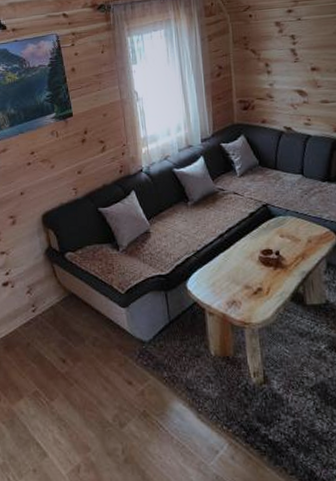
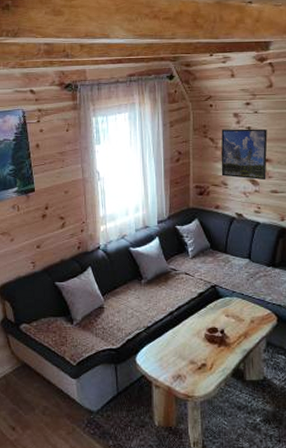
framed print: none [263,36,315,91] -> present [221,128,268,181]

